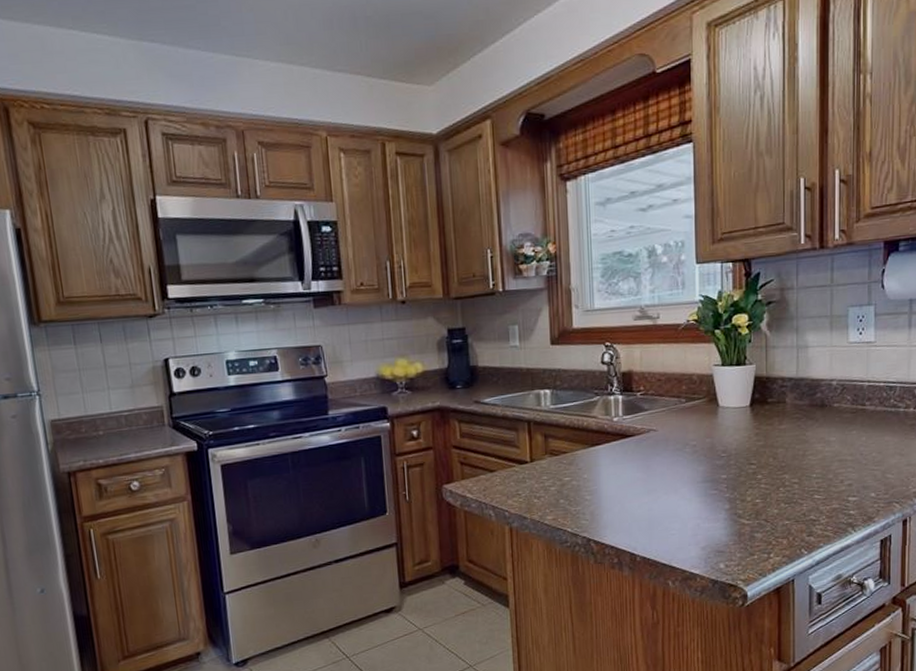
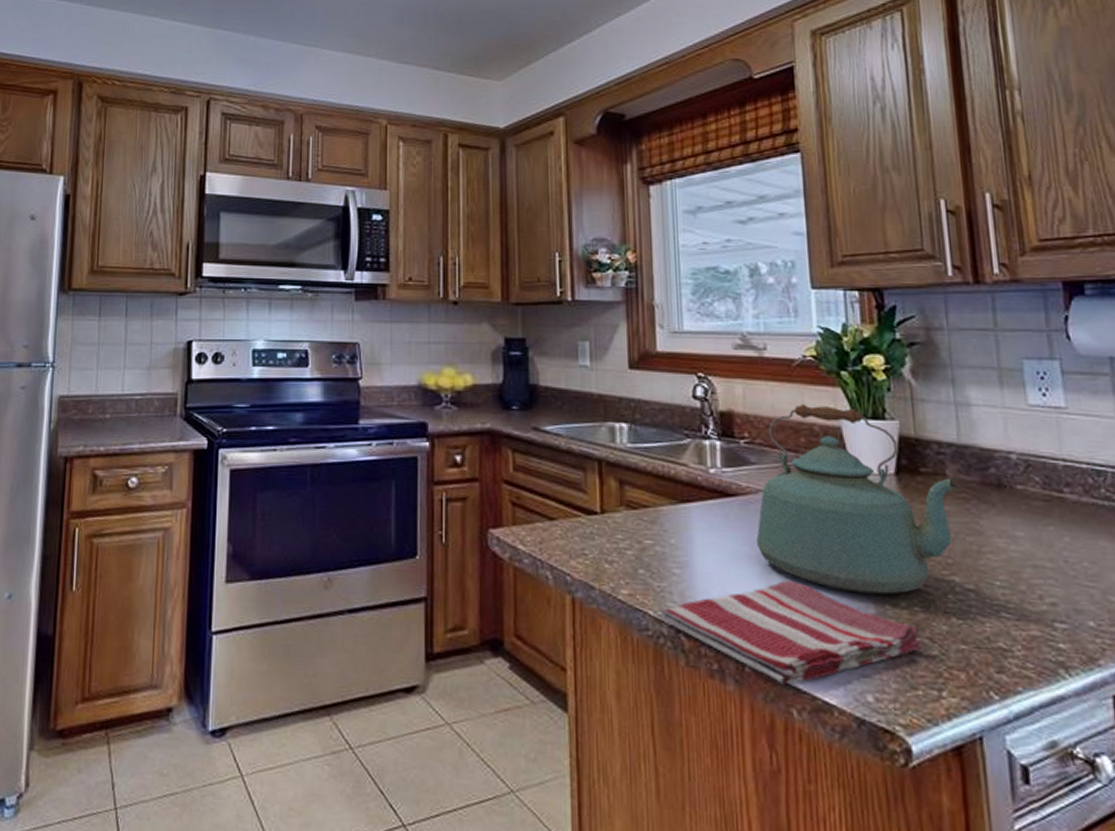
dish towel: none [576,493,759,565] -> present [661,581,922,684]
kettle: none [647,359,795,496] -> present [756,404,960,595]

